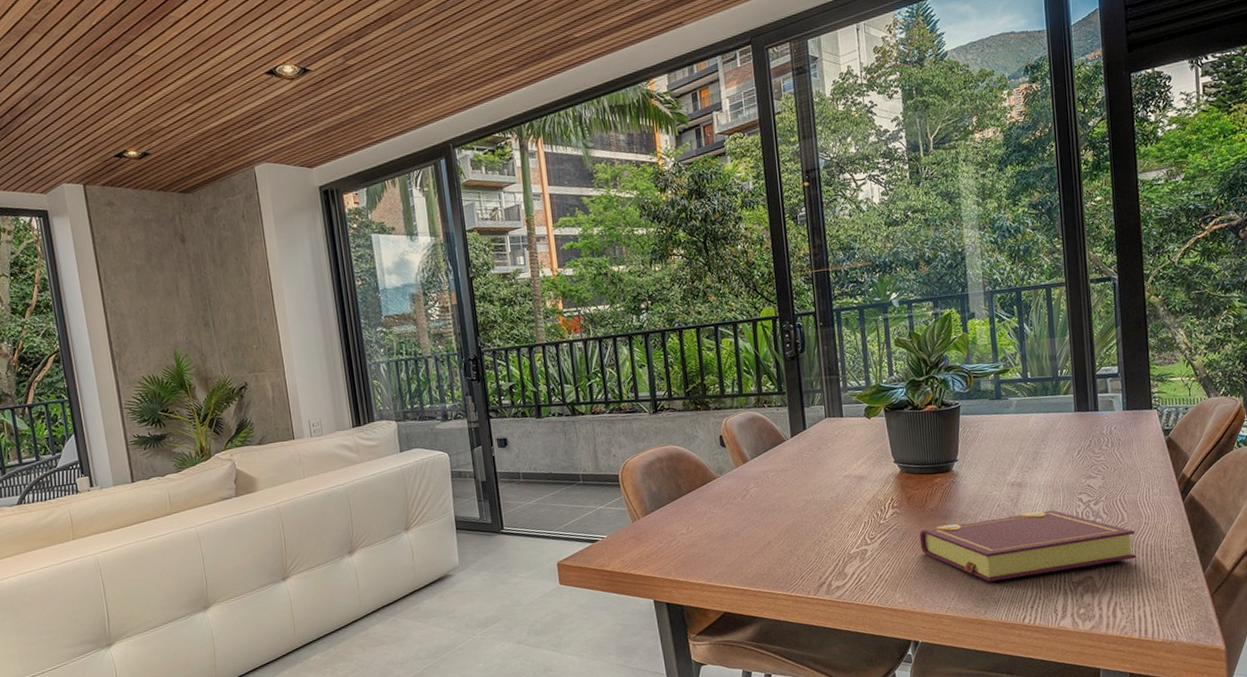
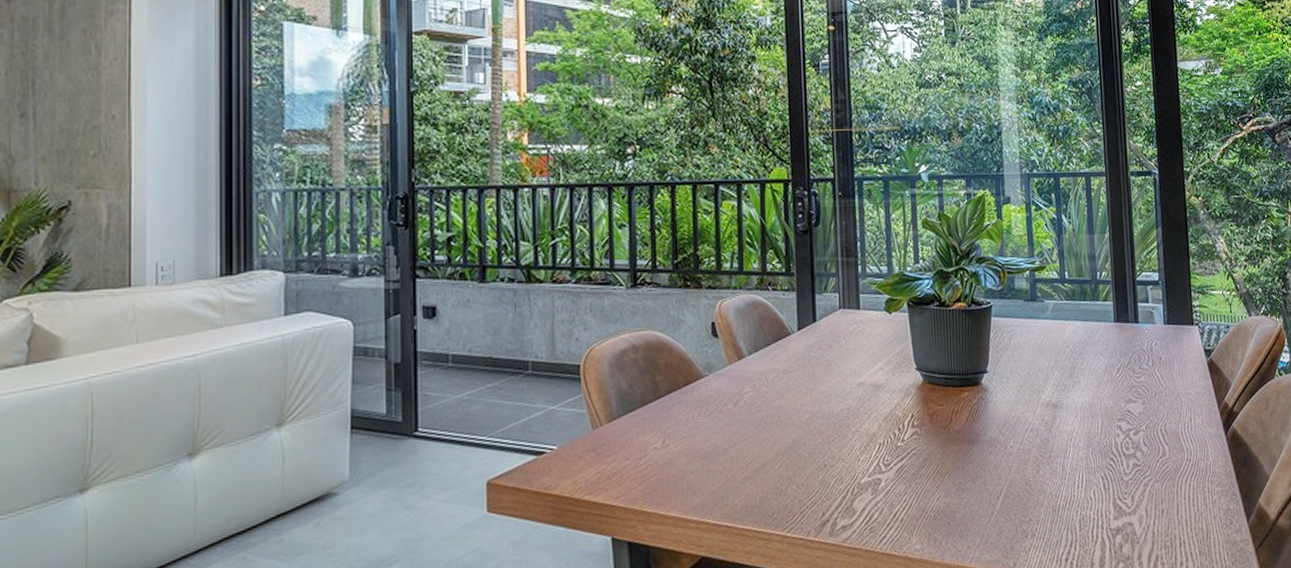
book: present [919,510,1137,582] -> none [942,438,1179,526]

